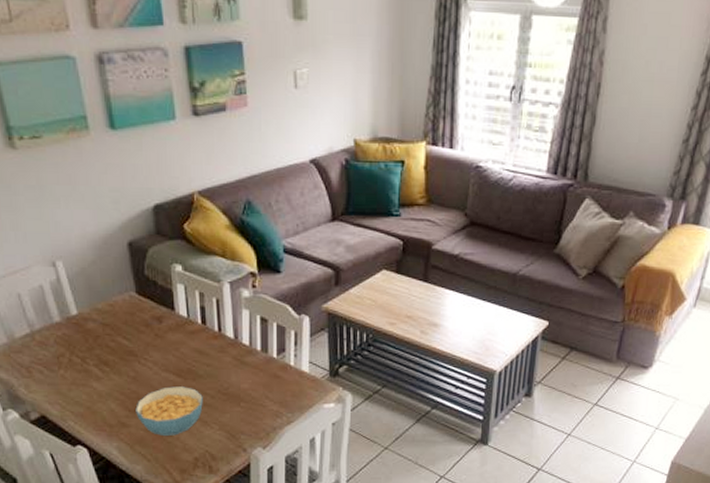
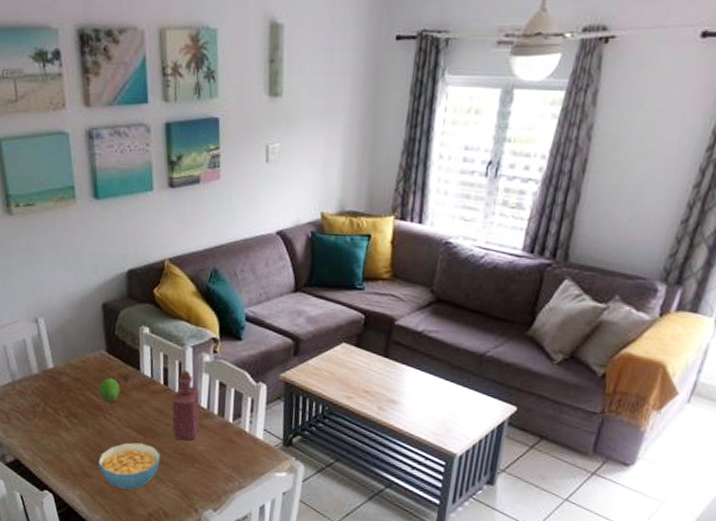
fruit: none [131,321,154,347] -> present [99,378,120,403]
bottle: none [212,308,243,380] -> present [172,370,200,441]

